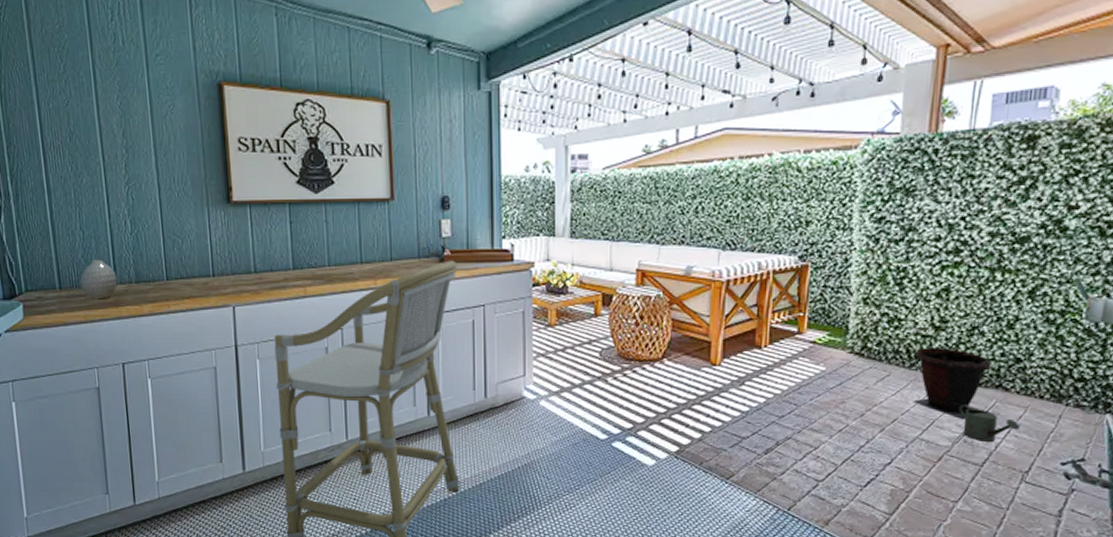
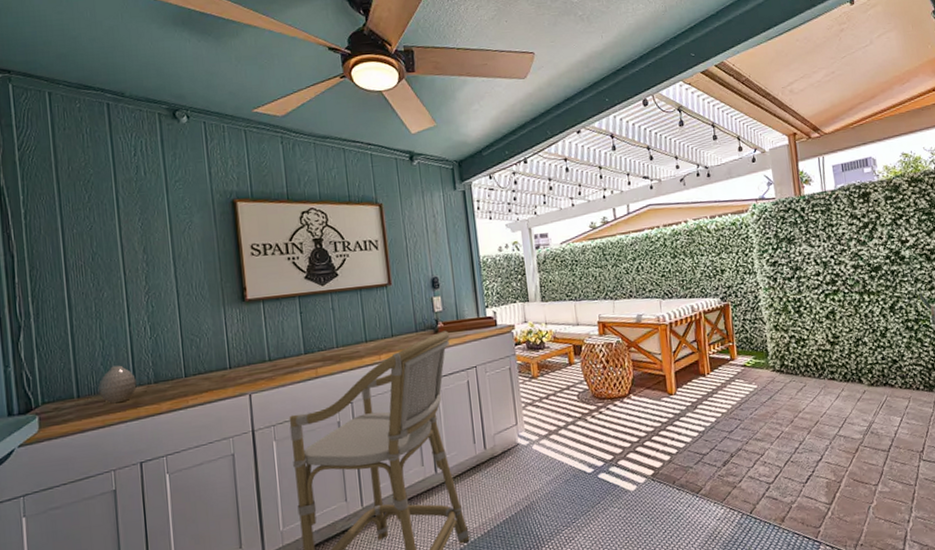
planter pot: present [913,348,994,419] -> none [821,358,888,415]
watering can: present [958,404,1020,442] -> none [861,402,908,431]

